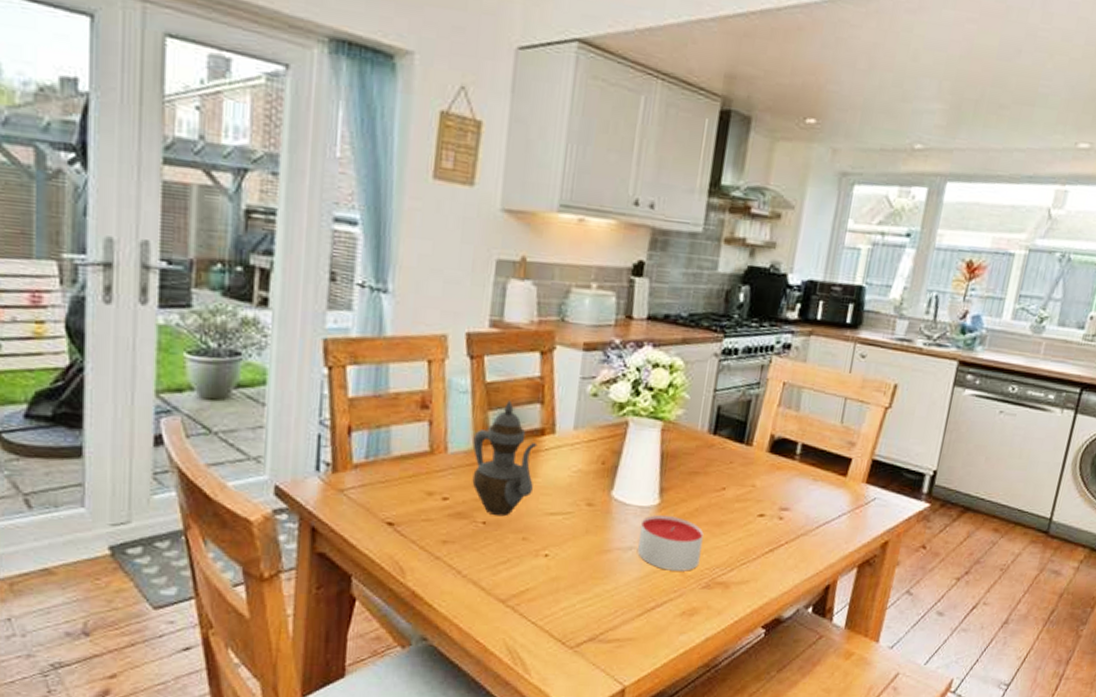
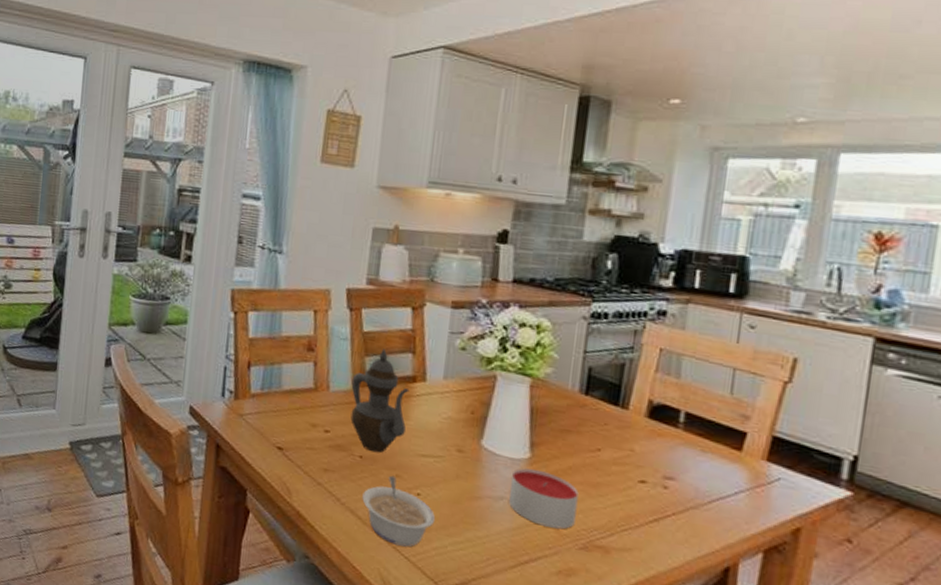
legume: none [485,539,564,612] -> present [362,475,436,547]

